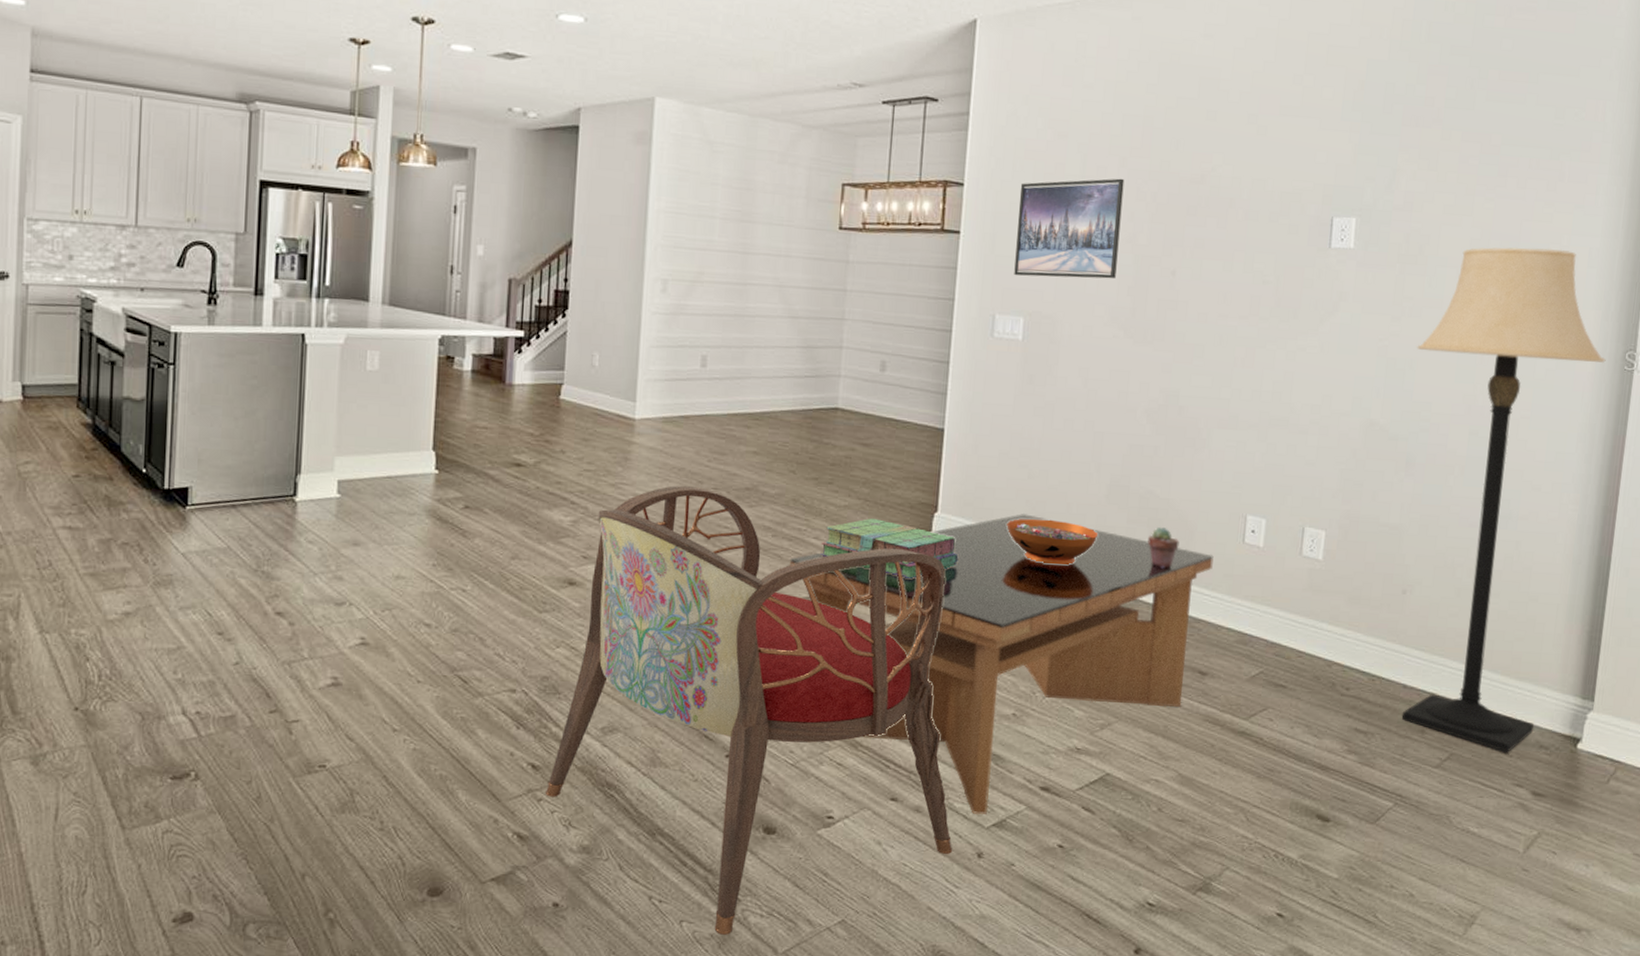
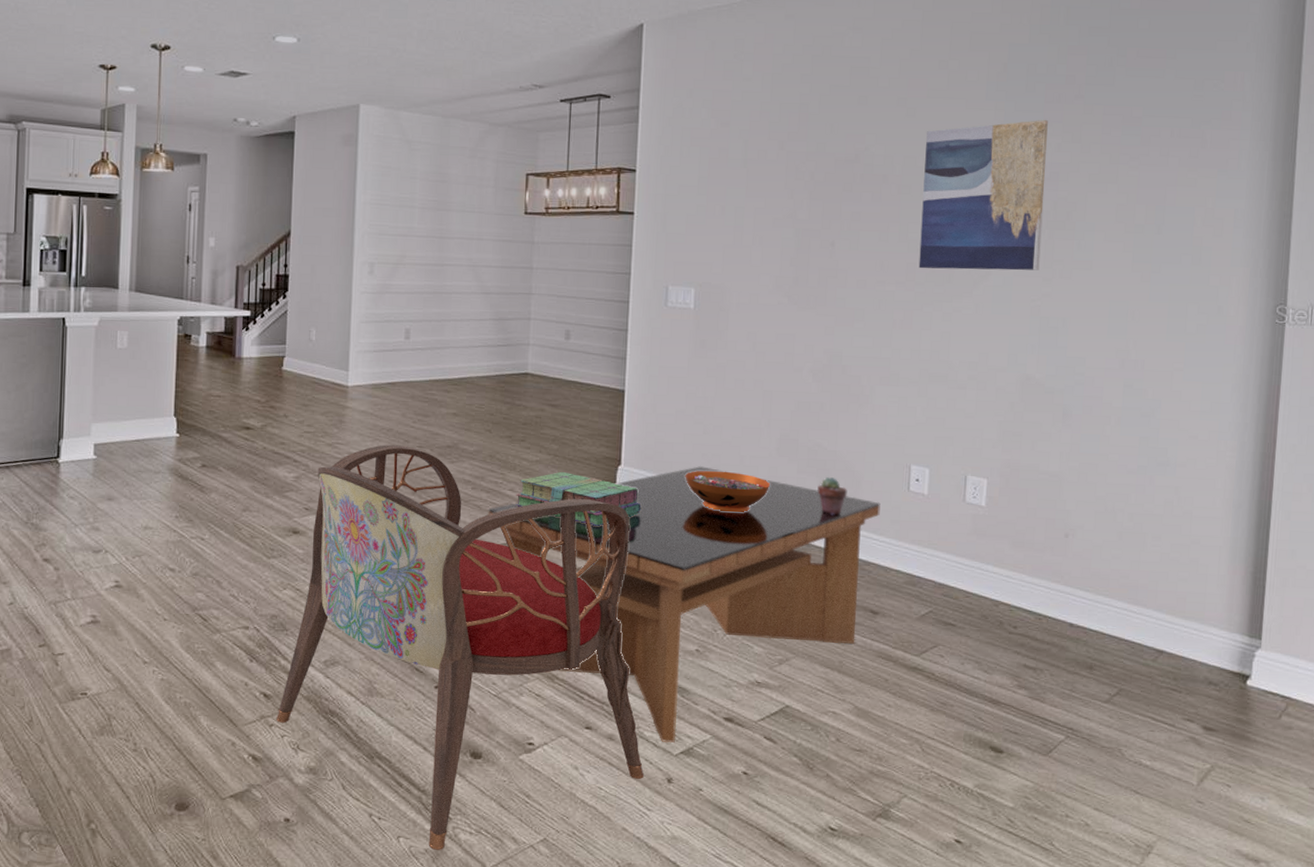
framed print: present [1014,178,1125,279] -> none [684,160,784,252]
wall art: none [1263,144,1404,308] -> present [918,120,1048,271]
lamp: present [1401,247,1606,752] -> none [1069,211,1257,688]

